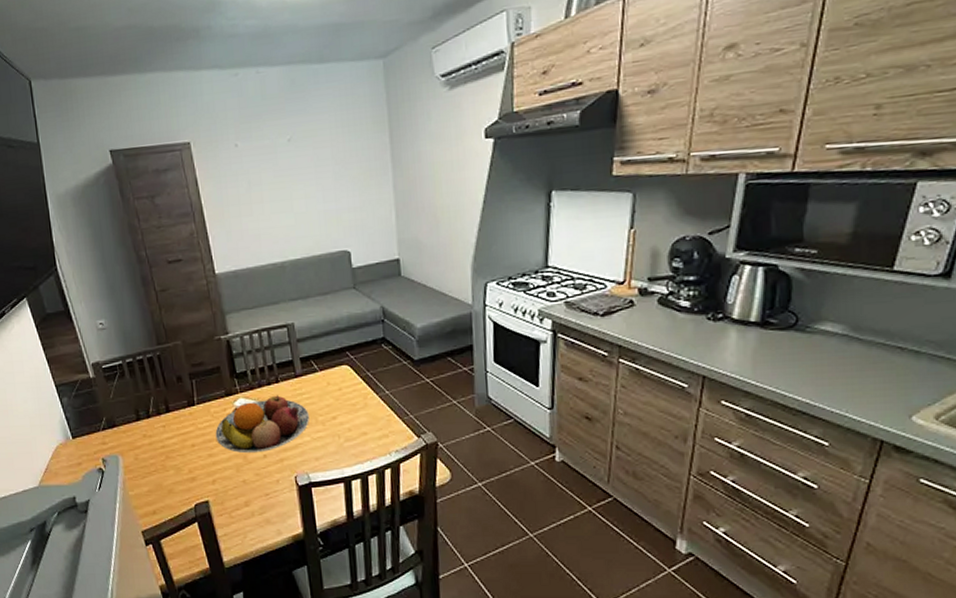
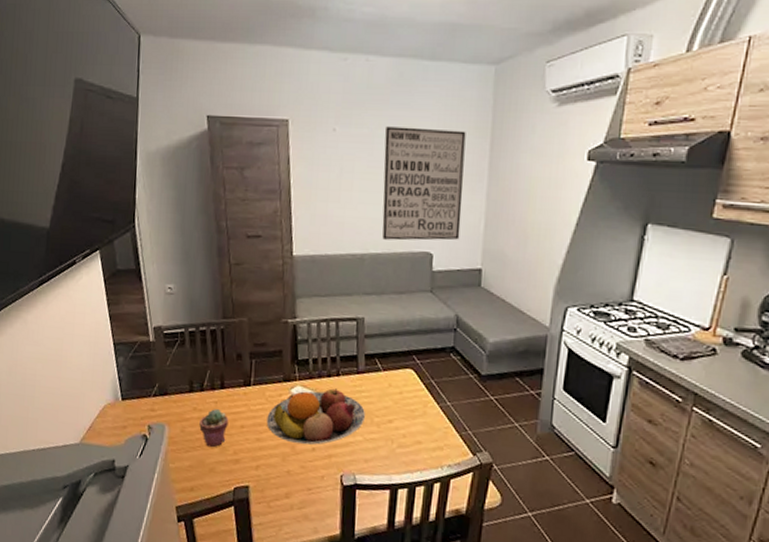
potted succulent: none [151,433,179,470] -> present [199,409,229,448]
wall art: none [285,127,374,245] -> present [382,126,466,241]

